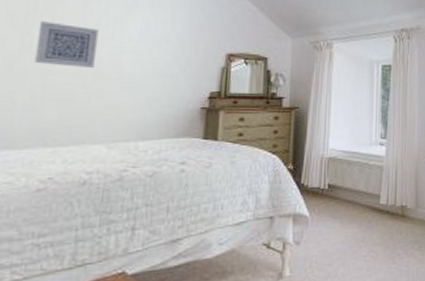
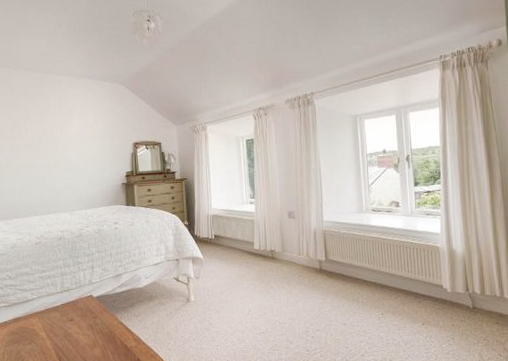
wall art: present [34,21,99,68] -> none [19,132,55,162]

